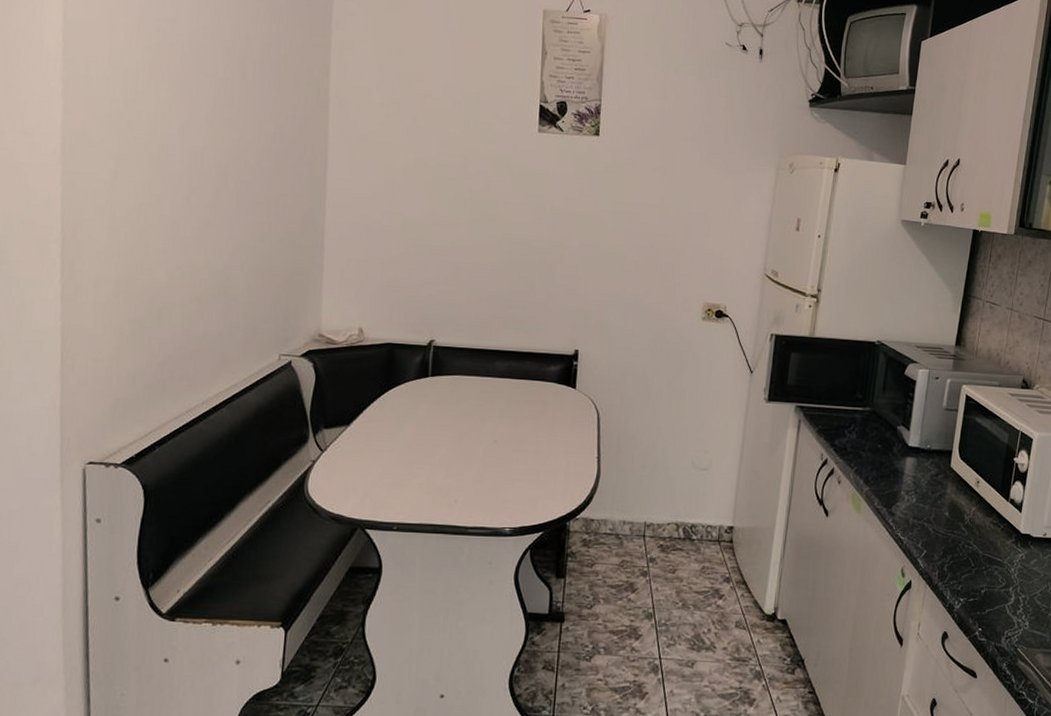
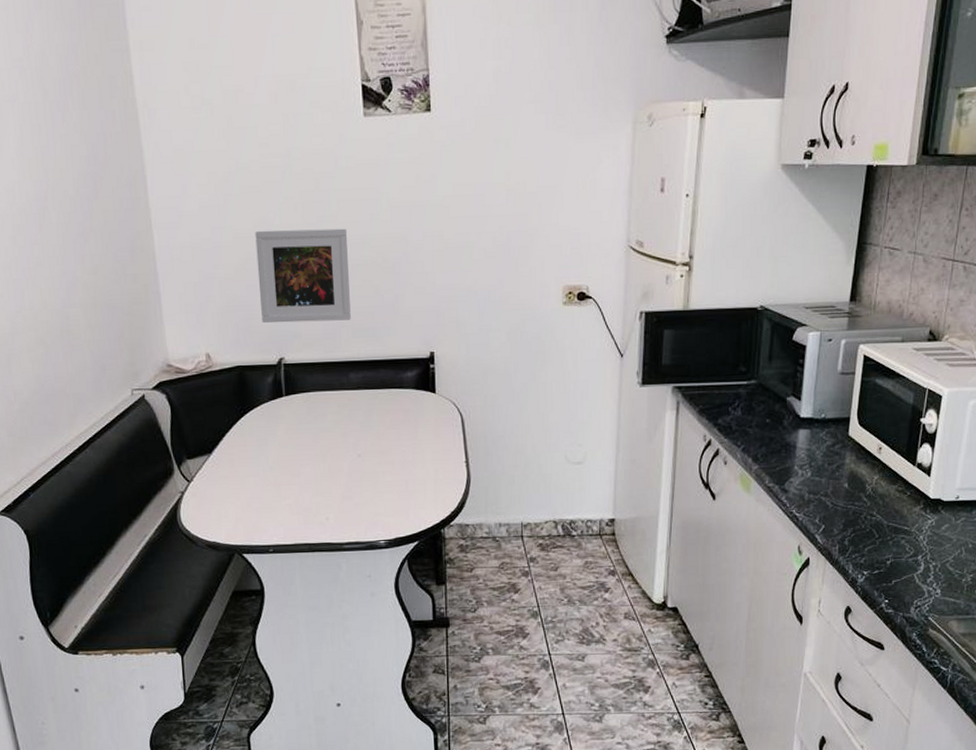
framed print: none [418,220,511,312] -> present [255,228,351,323]

